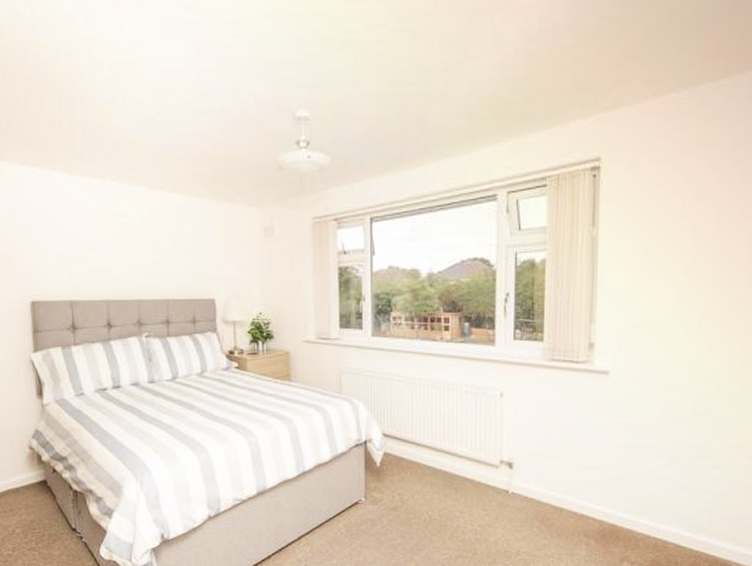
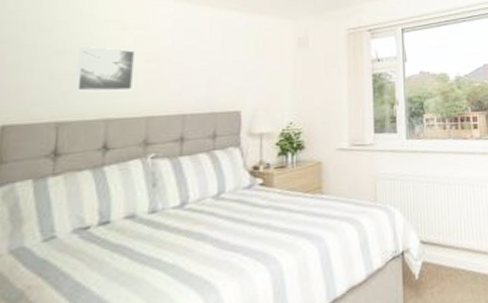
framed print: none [77,232,124,276] -> present [75,46,136,92]

